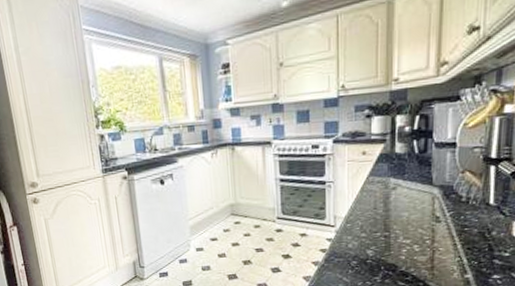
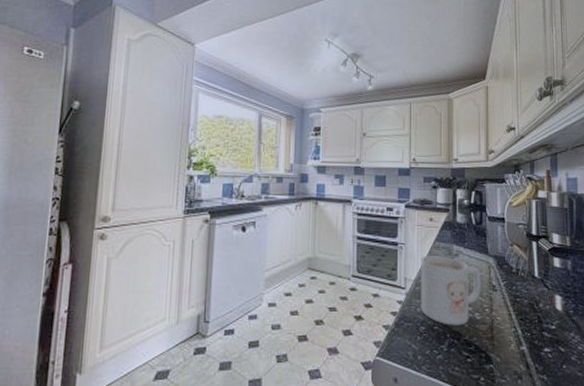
mug: none [352,190,423,259] -> present [420,255,481,326]

